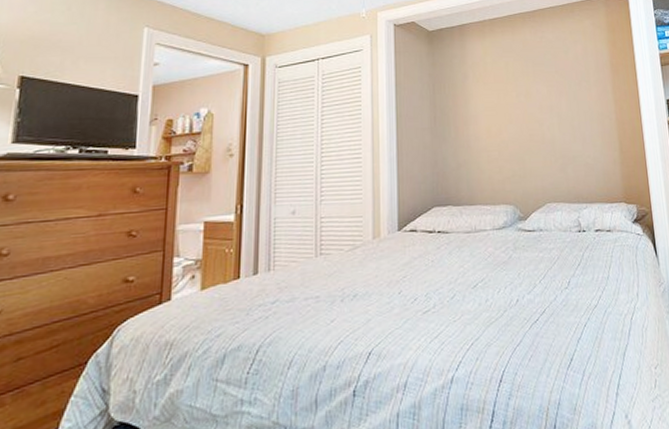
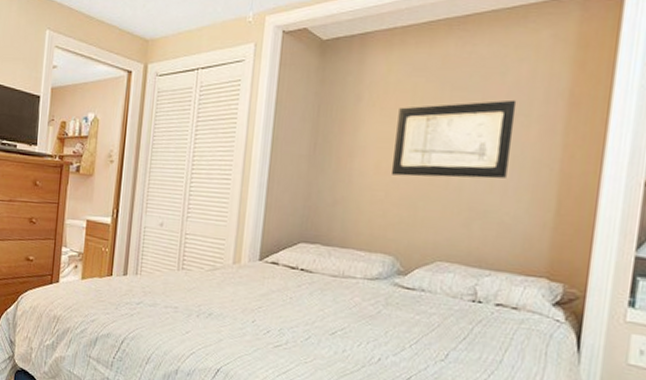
wall art: none [498,70,583,137] -> present [391,99,517,179]

